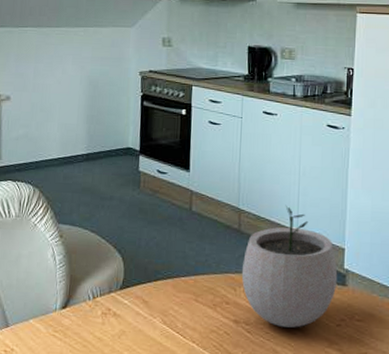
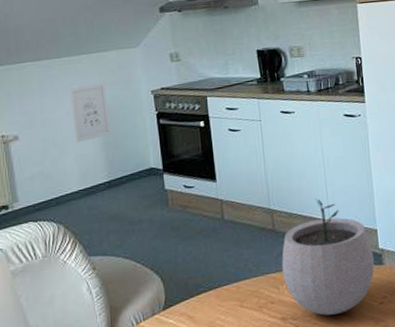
wall art: none [62,57,97,112] -> present [69,83,111,143]

